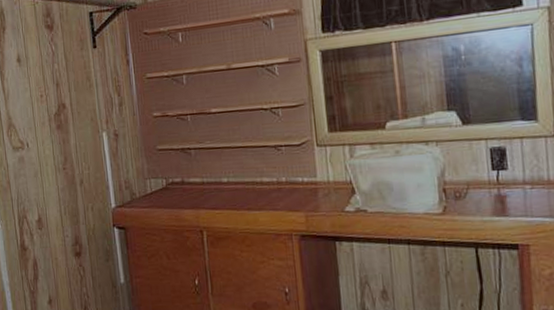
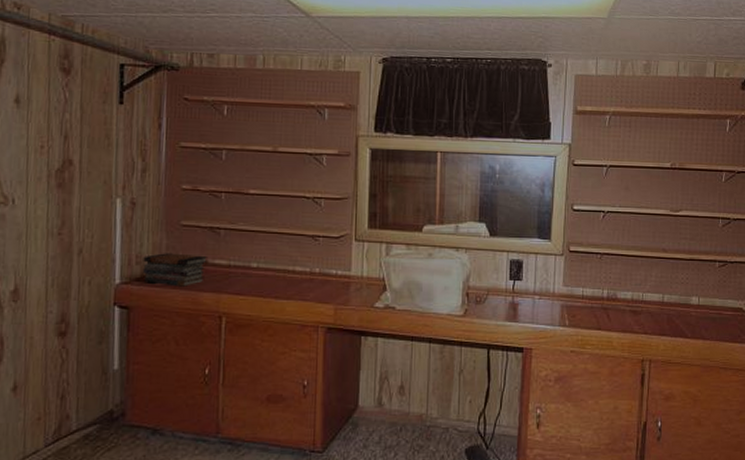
book stack: none [130,175,184,206] -> present [142,253,209,287]

